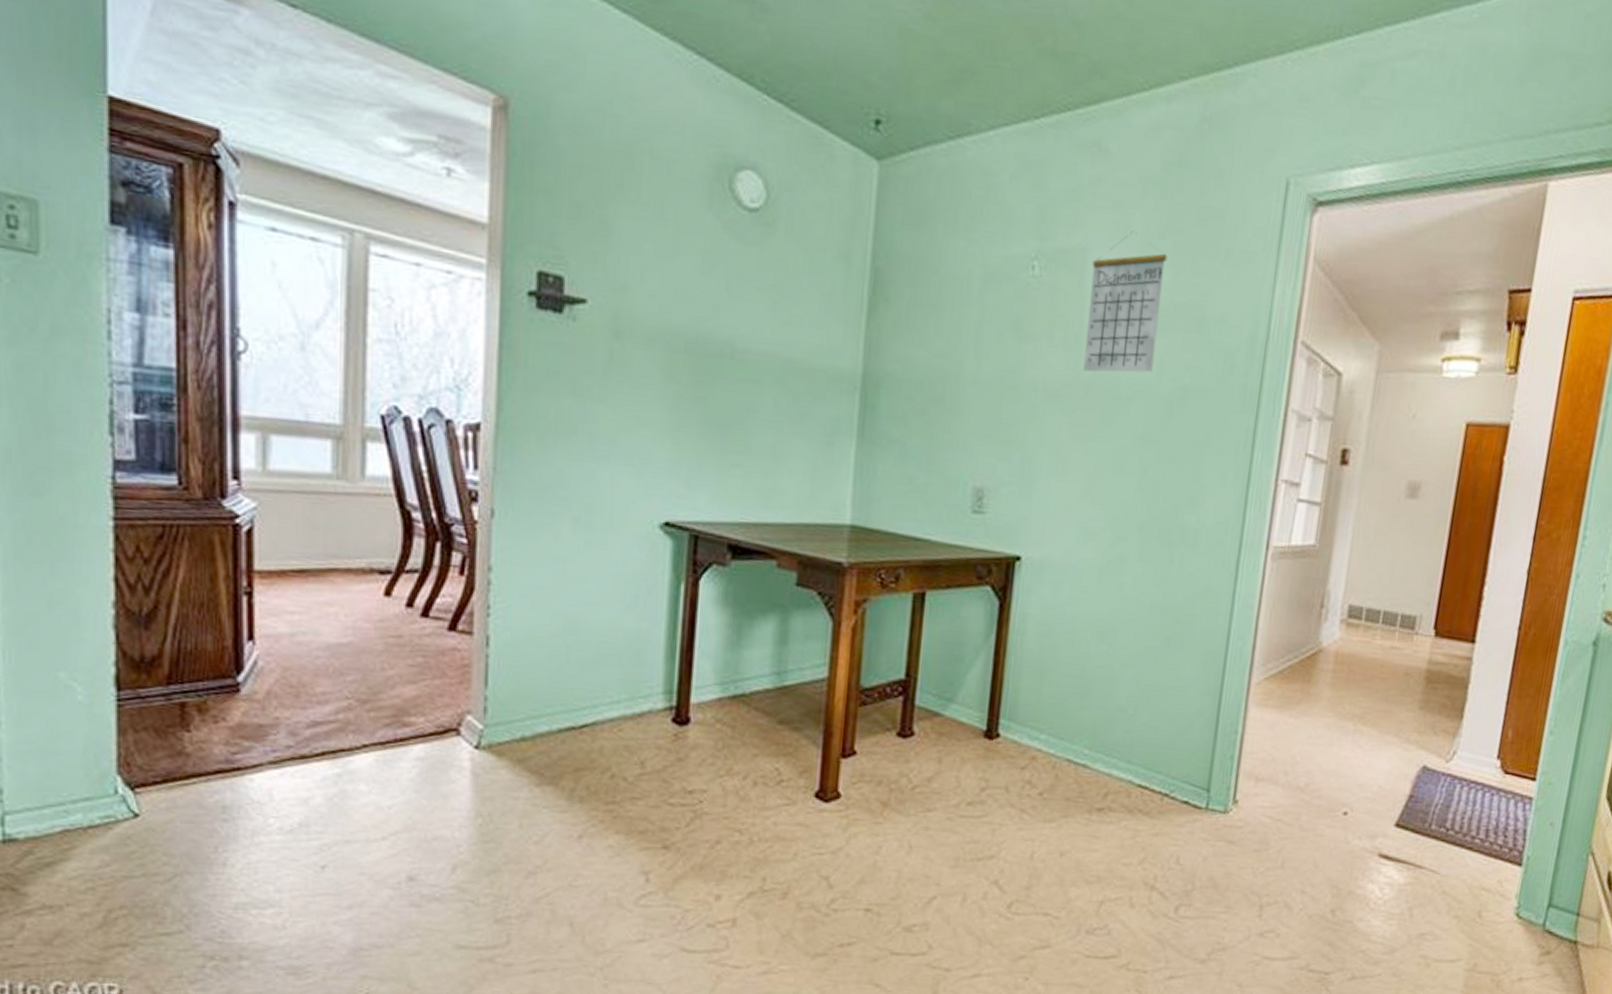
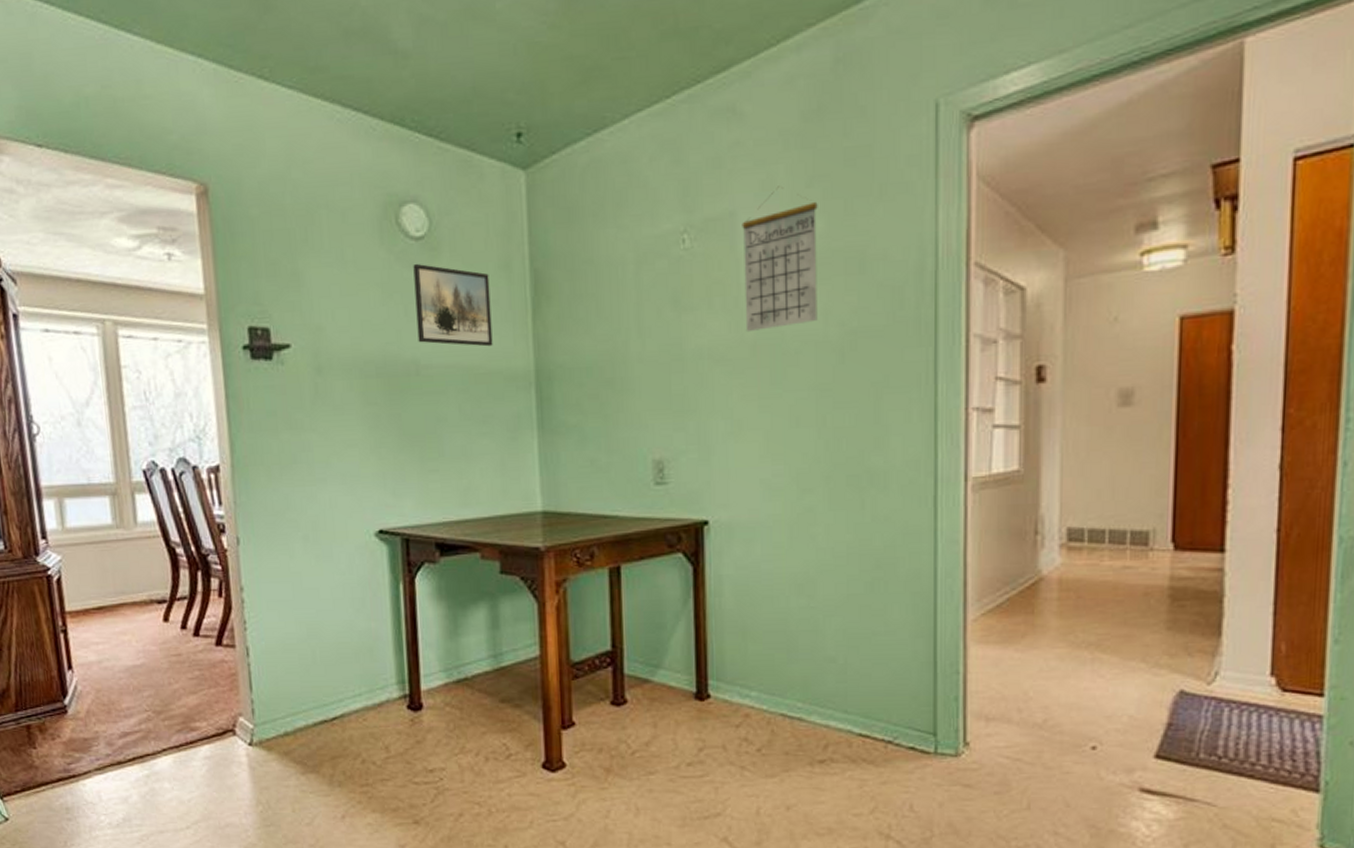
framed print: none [737,236,826,341] -> present [413,263,493,347]

